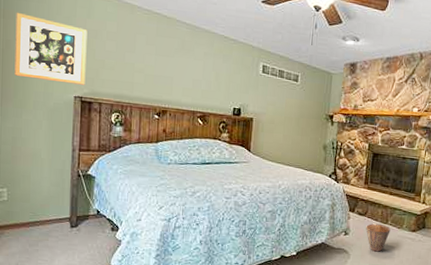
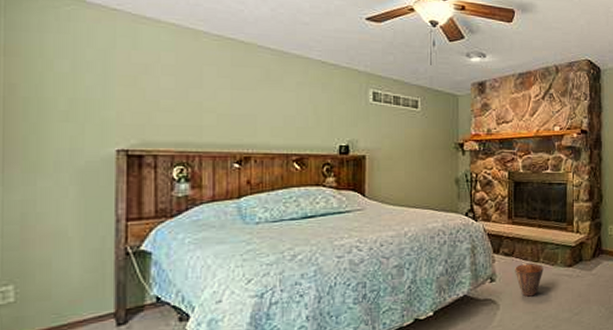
wall art: present [14,12,87,85] -> none [23,47,133,135]

